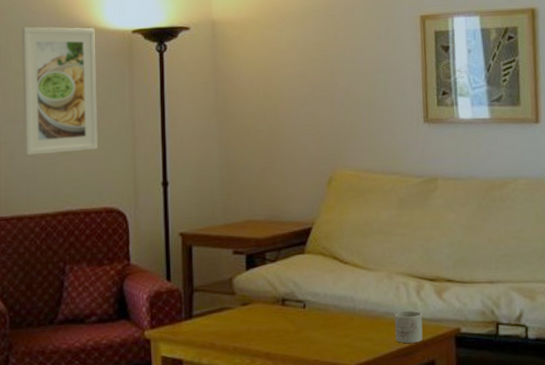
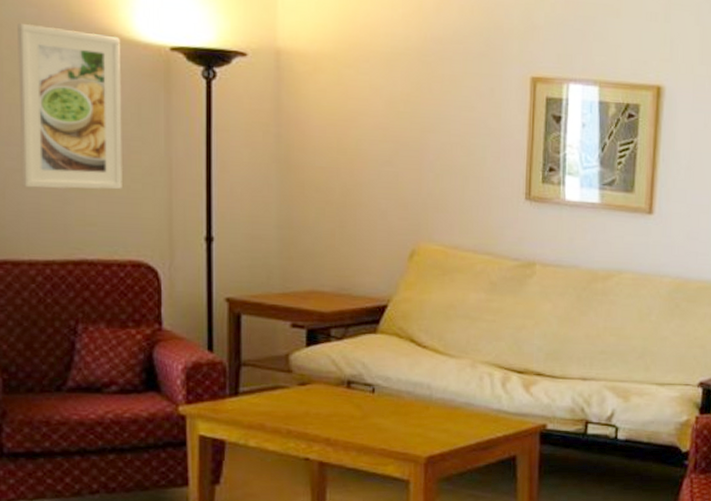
mug: present [394,310,423,343] -> none [475,402,506,437]

